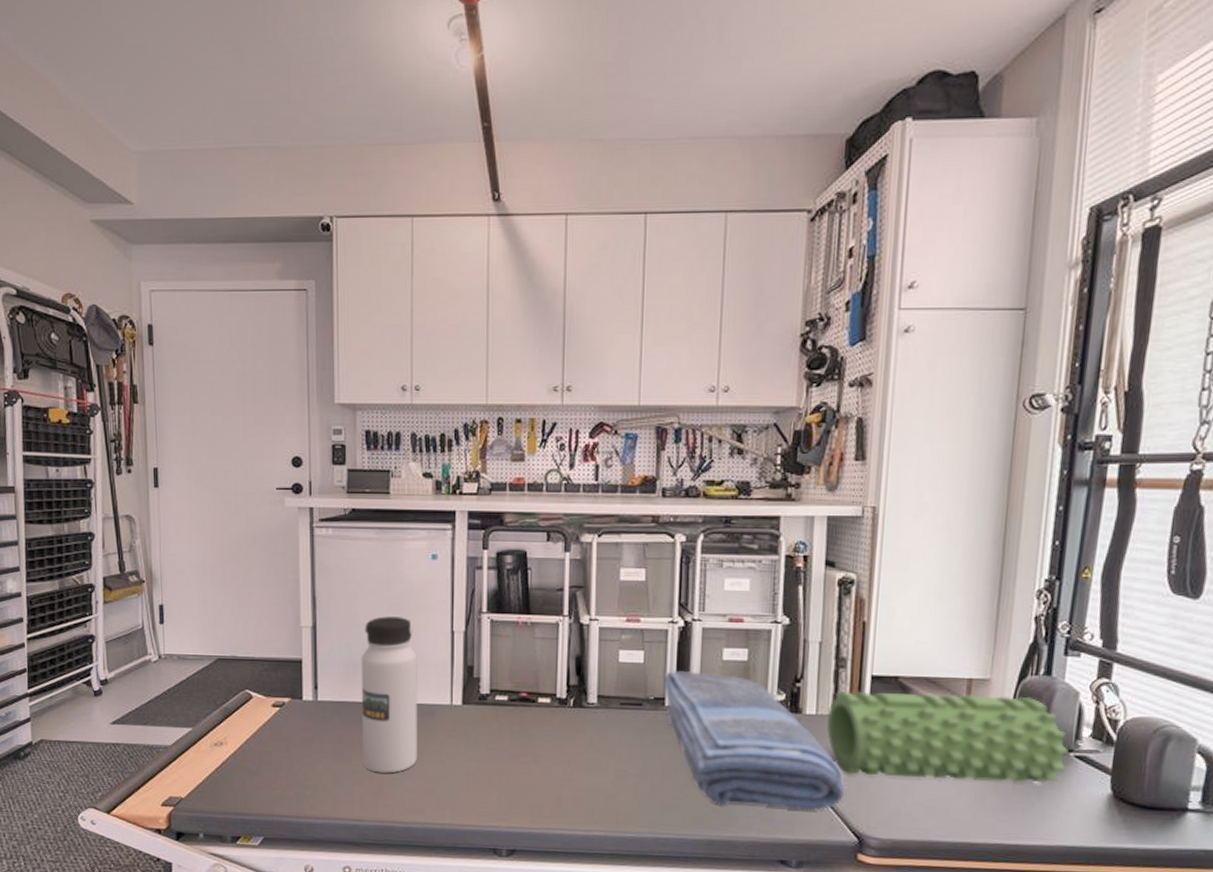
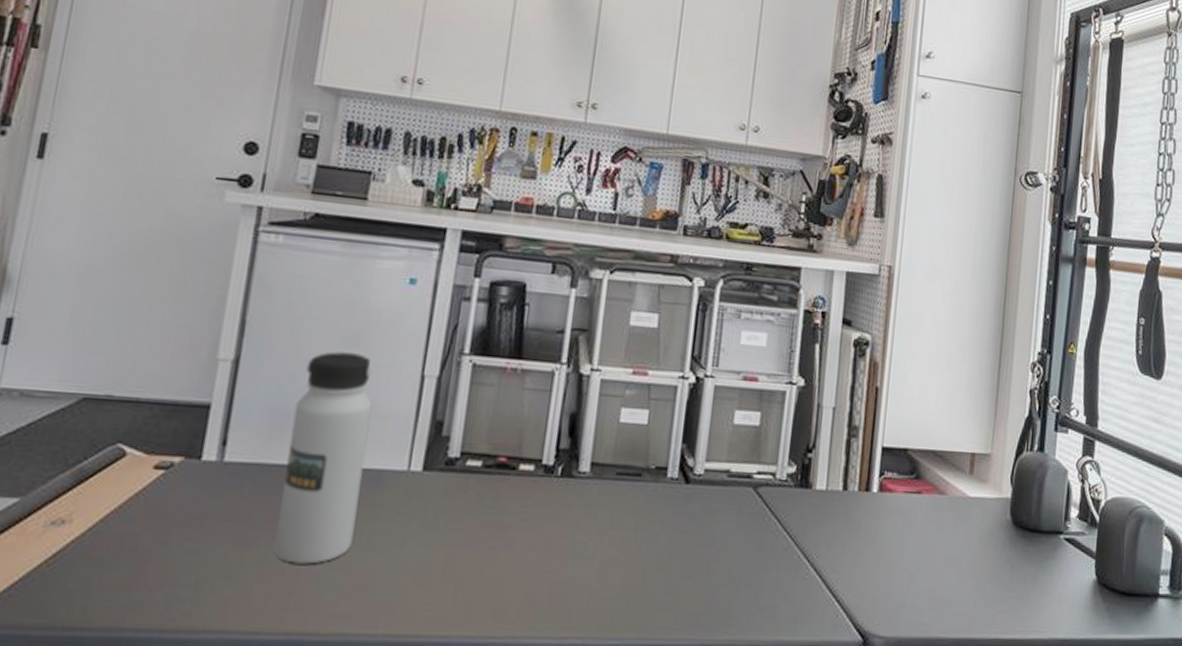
towel: present [663,670,845,810] -> none [667,434,852,604]
foam roller: present [827,690,1069,782] -> none [836,462,1059,568]

